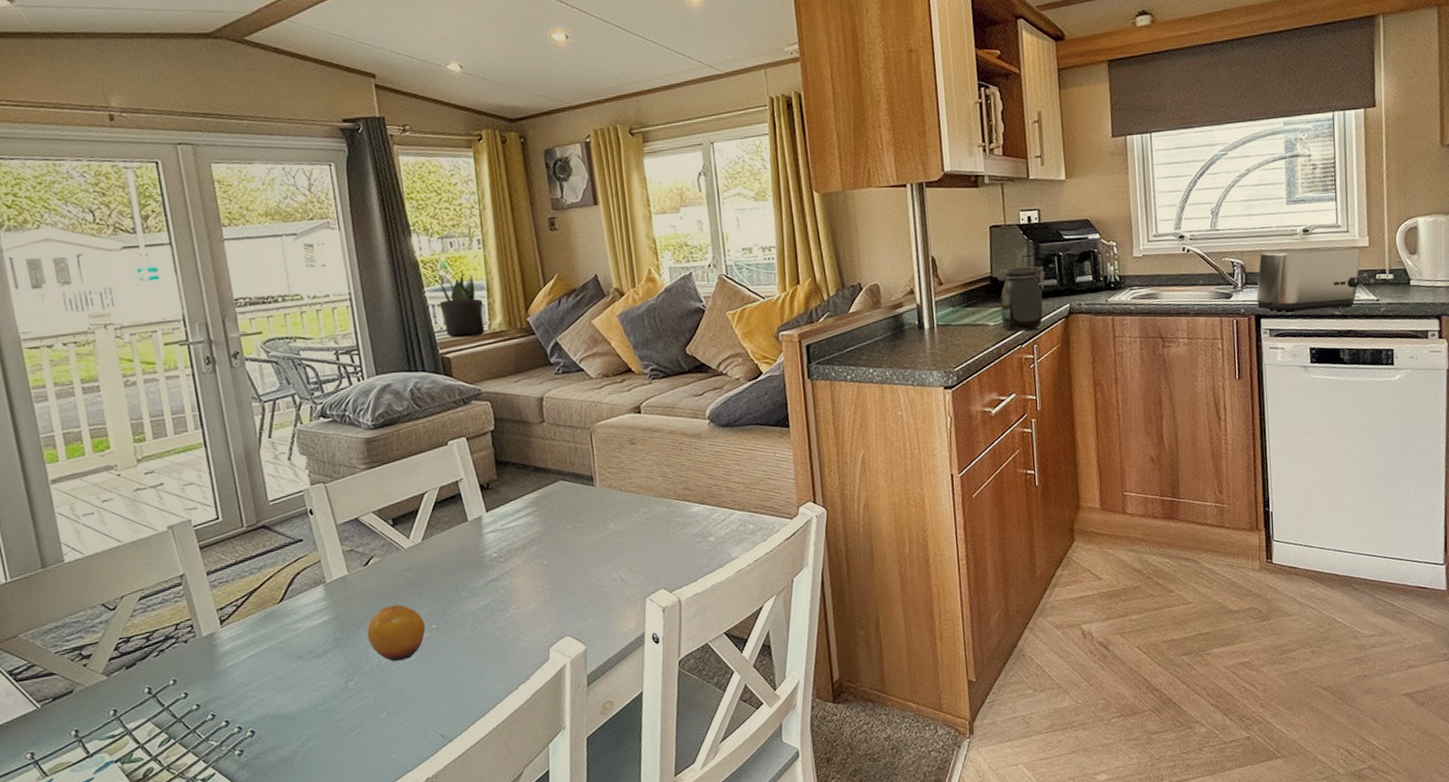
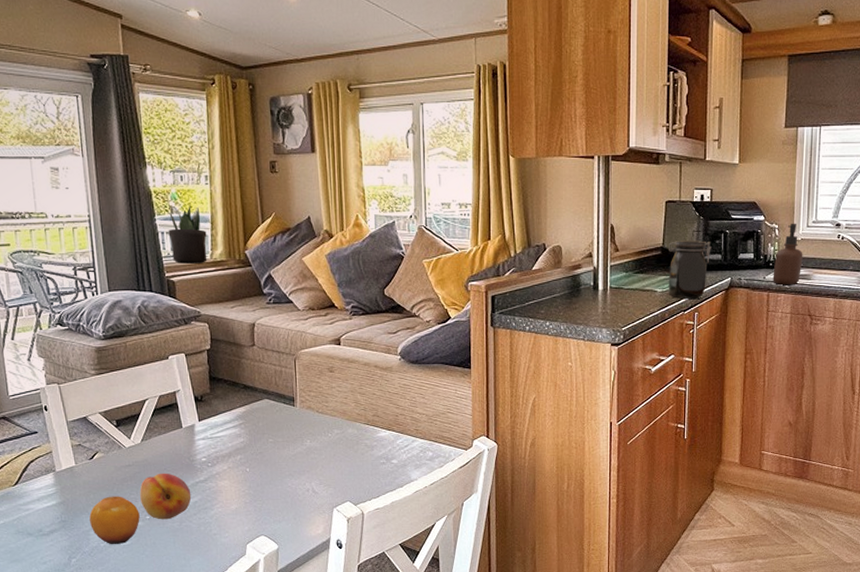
fruit: none [423,573,483,628] -> present [140,473,192,520]
soap dispenser: none [1115,238,1147,308] -> present [773,223,803,286]

